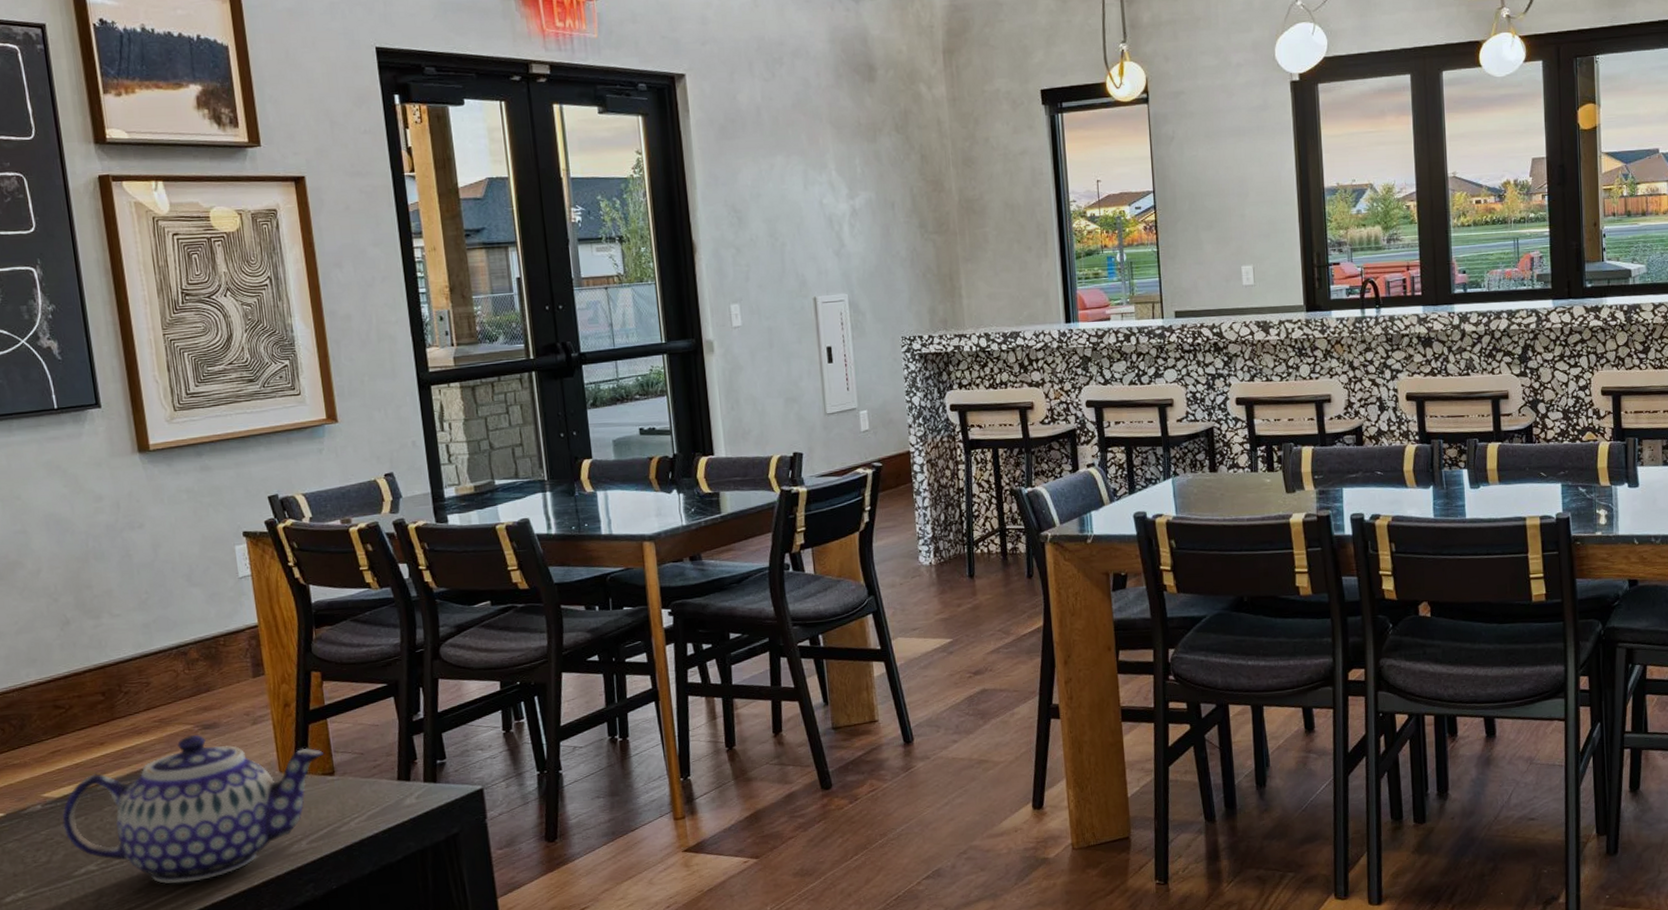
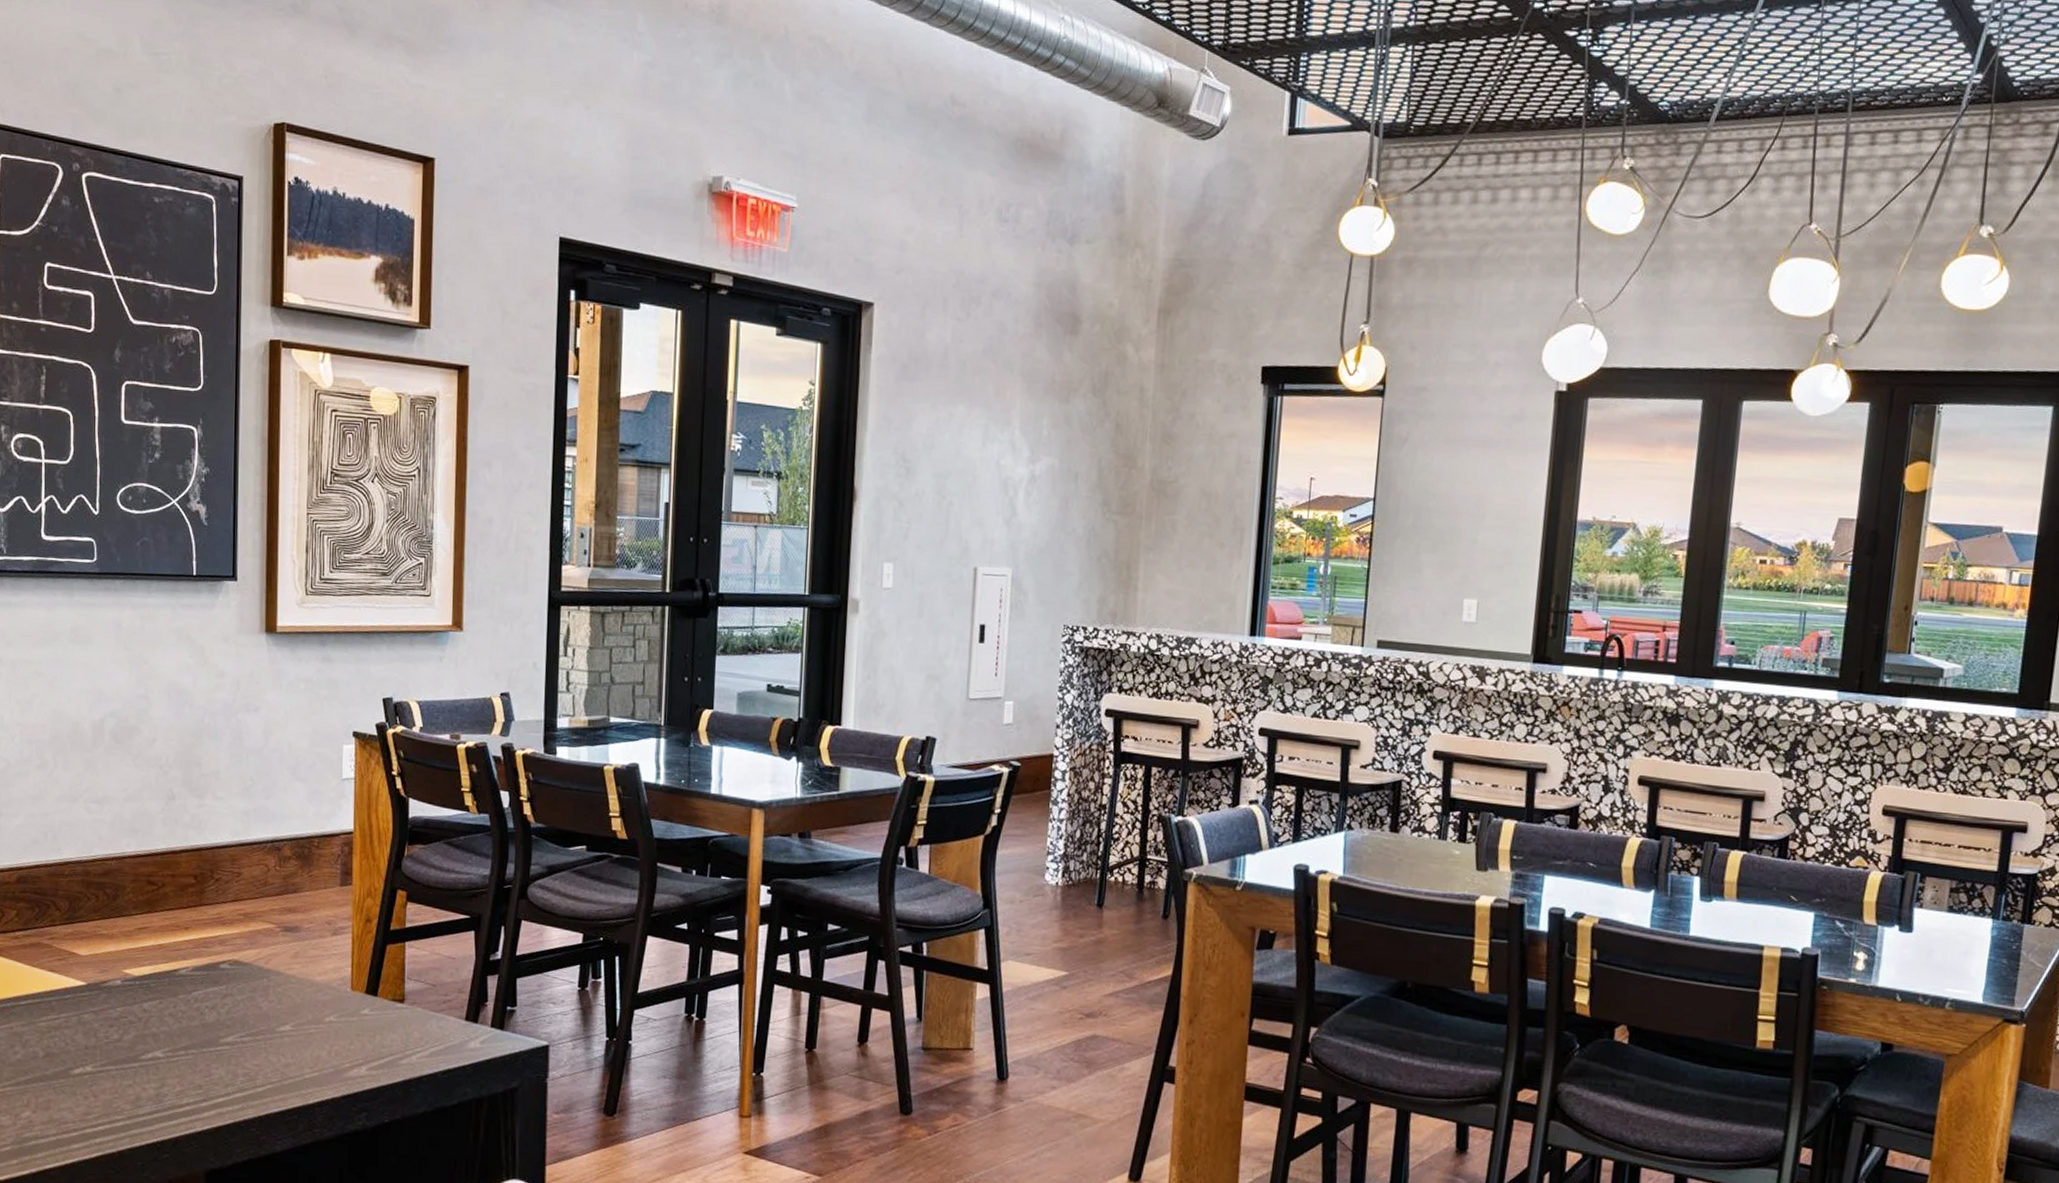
teapot: present [62,735,325,884] -> none [137,935,398,1088]

